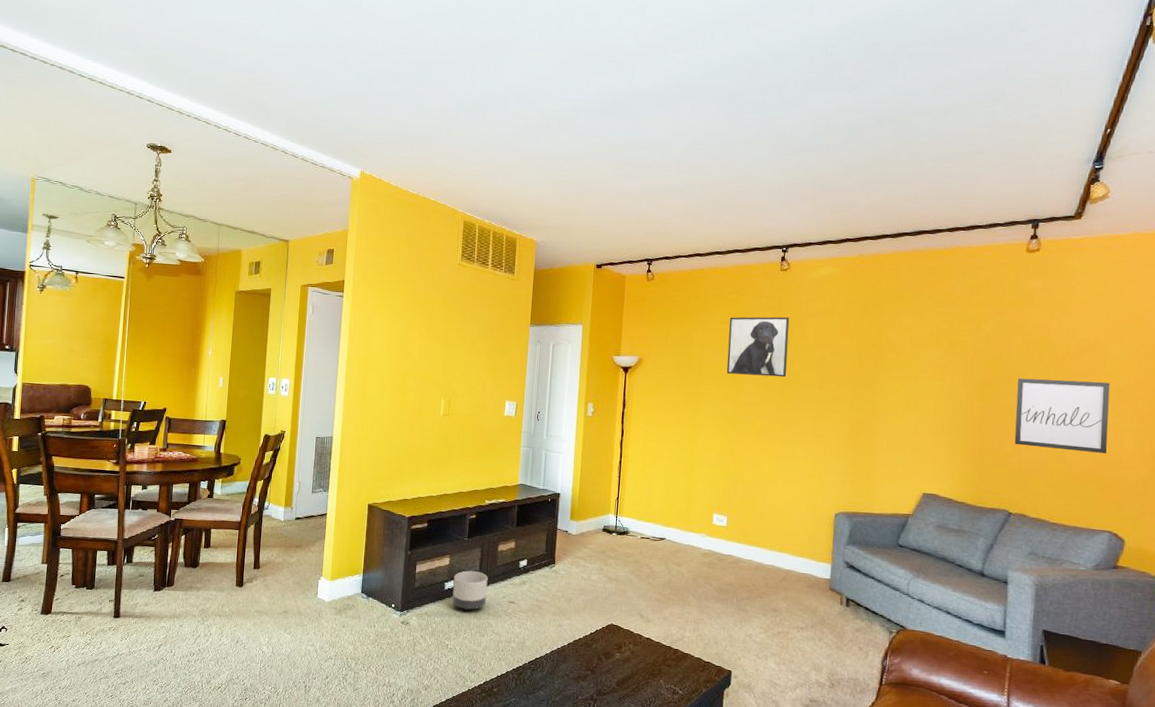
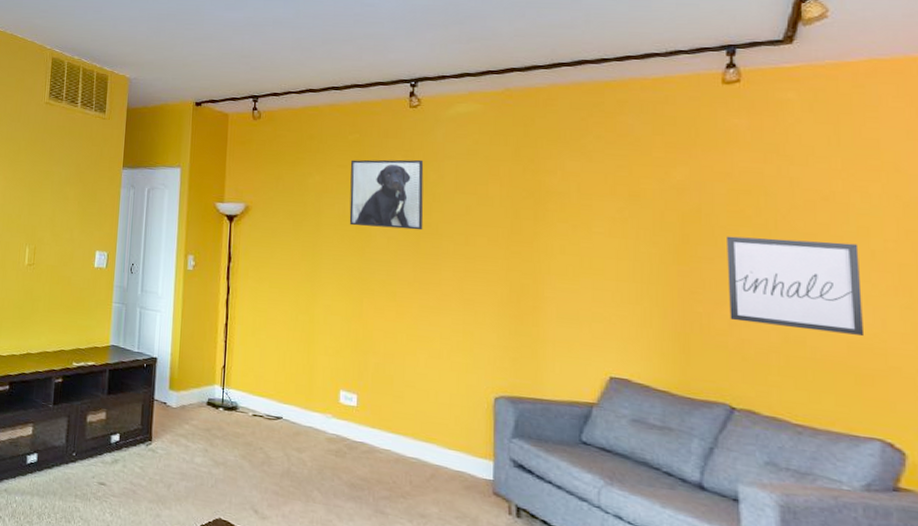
planter: present [452,570,488,611] -> none [35,443,75,491]

